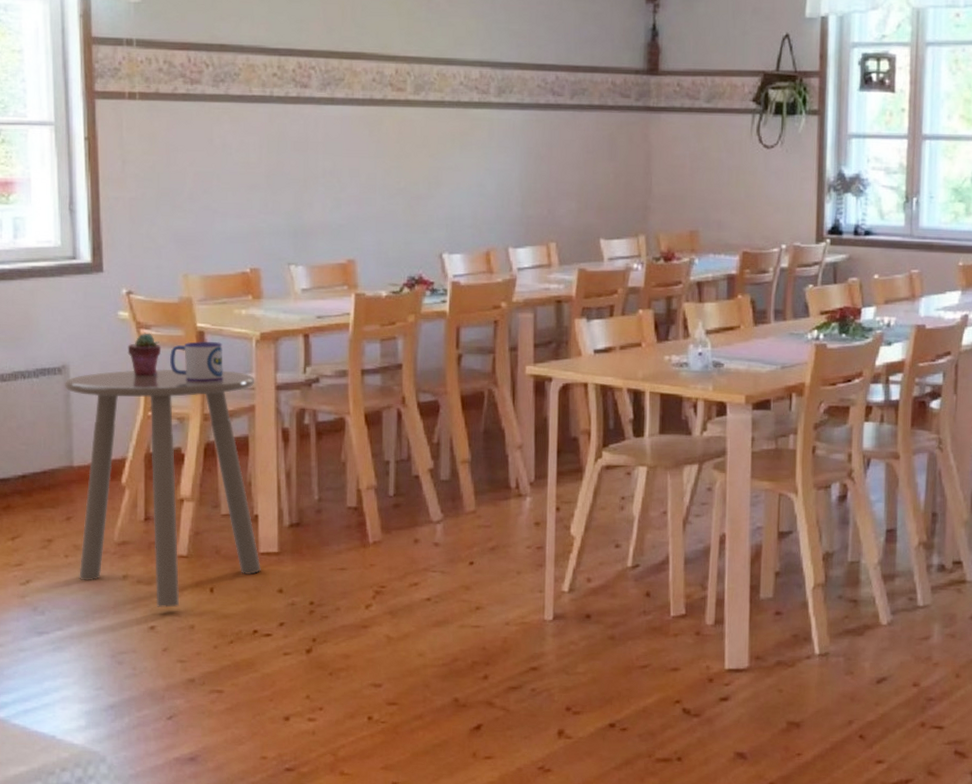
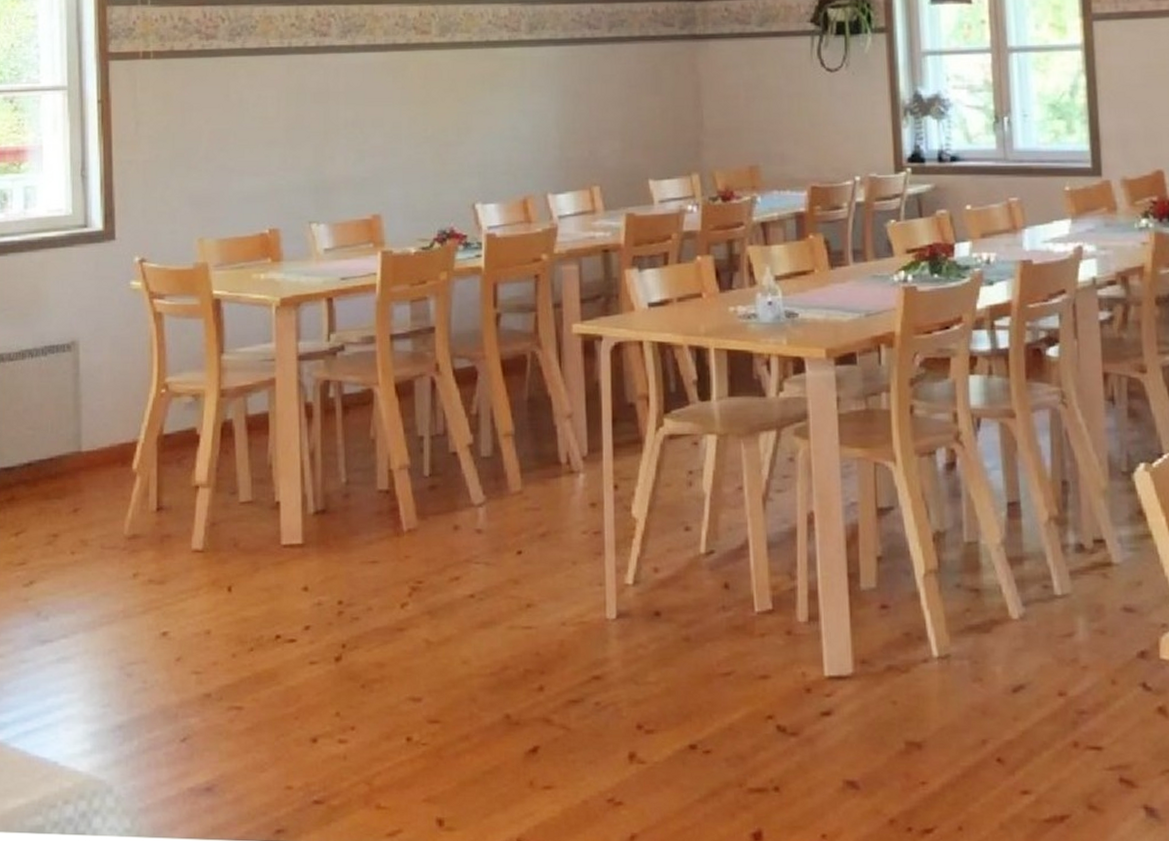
side table: present [64,369,261,608] -> none [73,341,284,610]
potted succulent: present [127,333,162,377] -> none [140,303,176,351]
mug: present [170,341,223,382] -> none [185,309,241,354]

